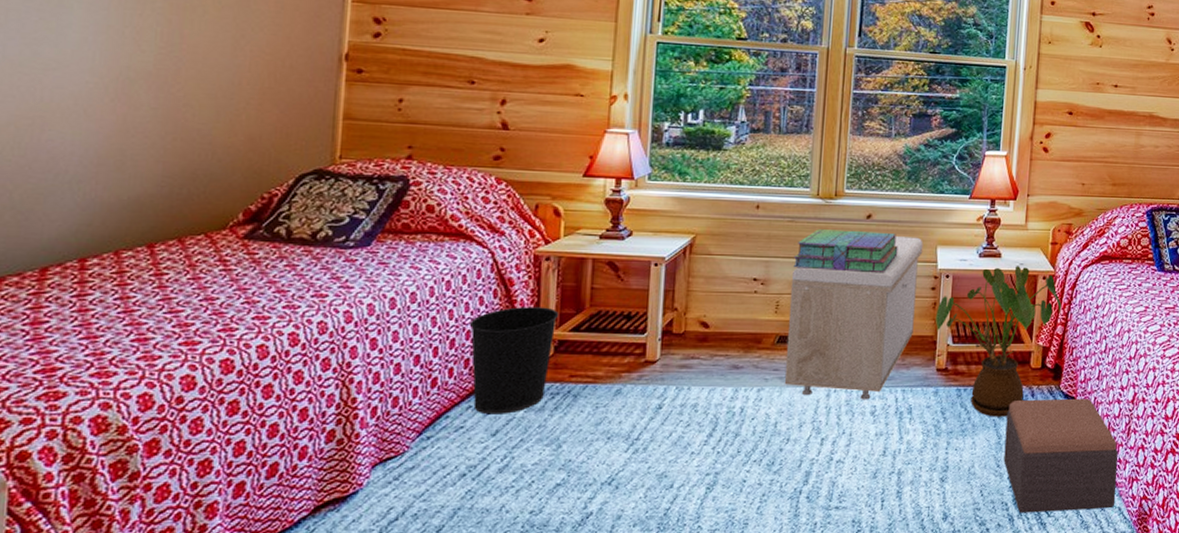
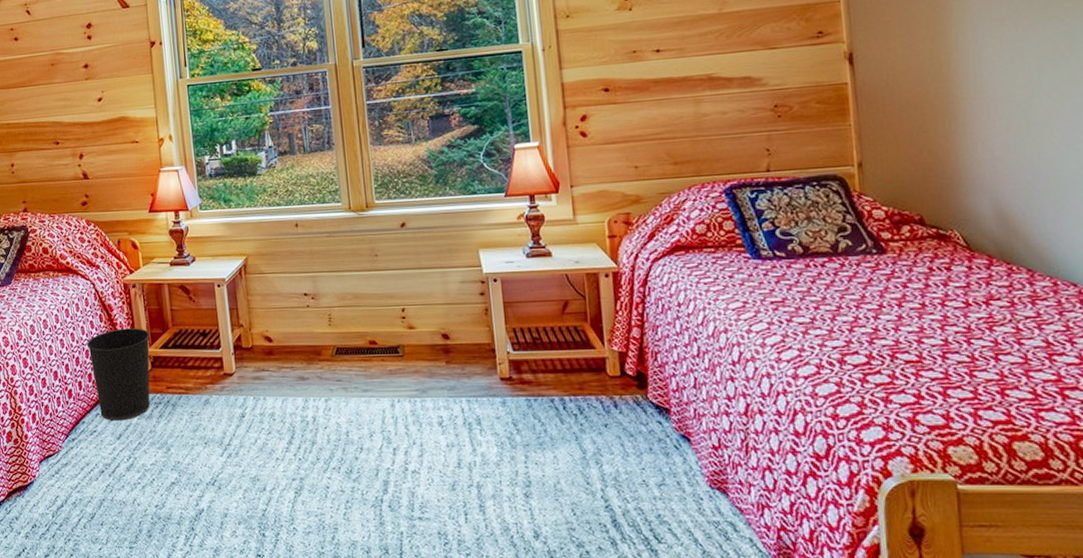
storage bench: present [784,235,924,400] -> none [338,241,469,410]
stack of books: present [793,229,898,272] -> none [337,239,439,282]
house plant: present [936,266,1062,417] -> none [489,264,634,430]
footstool: present [1003,399,1118,514] -> none [588,411,744,539]

